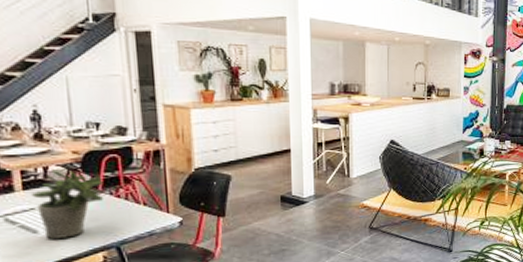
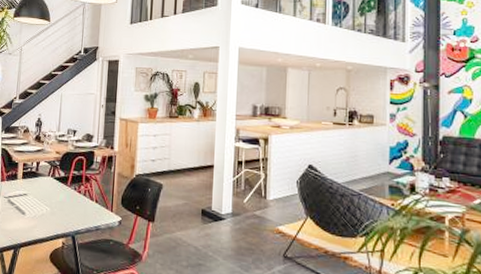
potted plant: present [31,169,106,239] -> none [26,165,72,222]

